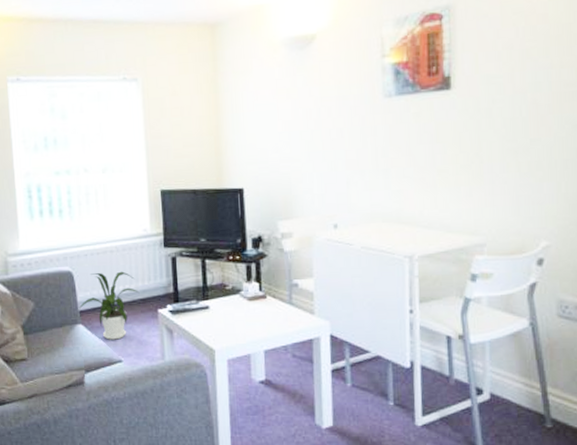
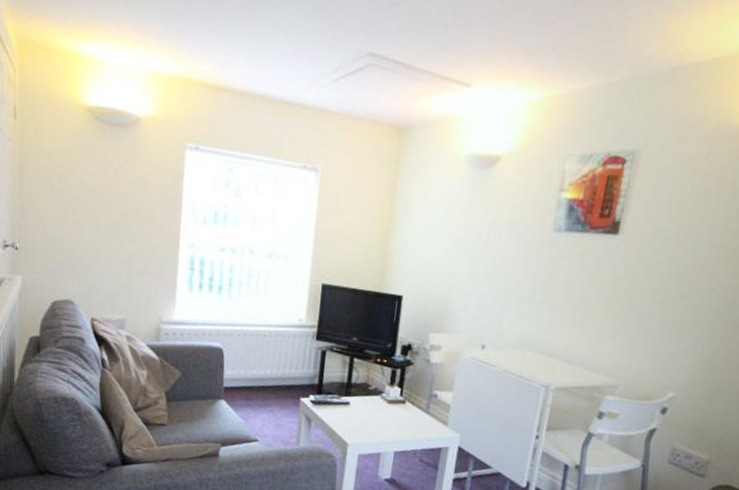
house plant: present [77,271,138,340] -> none [222,353,284,420]

